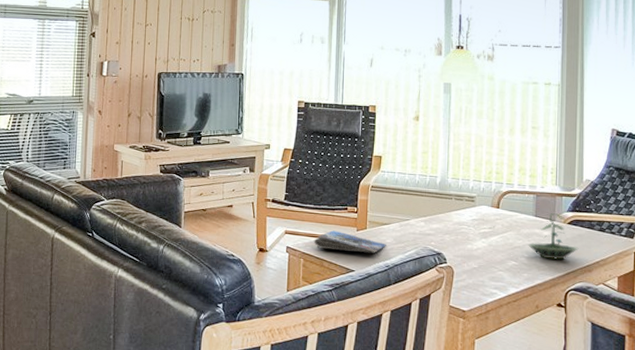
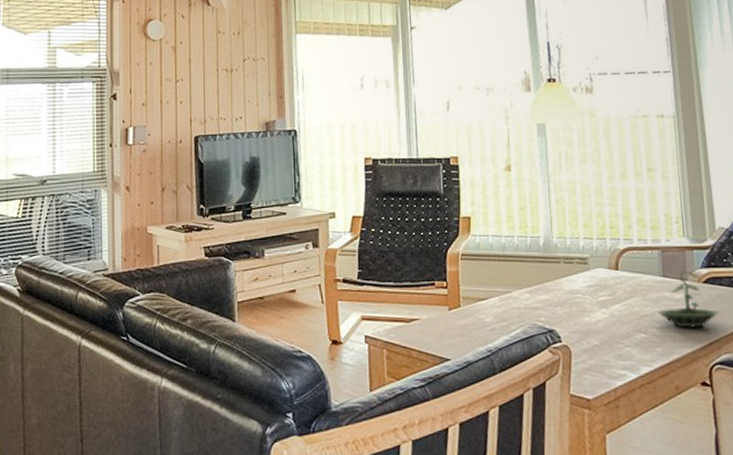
magazine: present [314,230,386,253] -> none [398,311,486,337]

